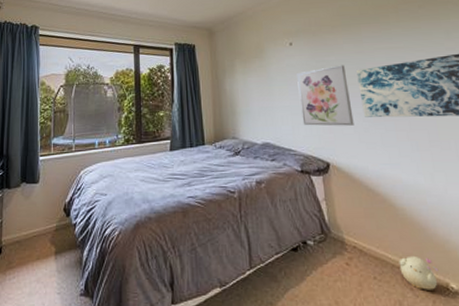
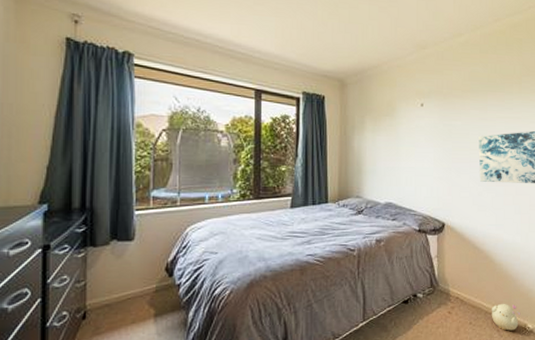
wall art: present [297,65,354,126] -> none [424,130,471,189]

